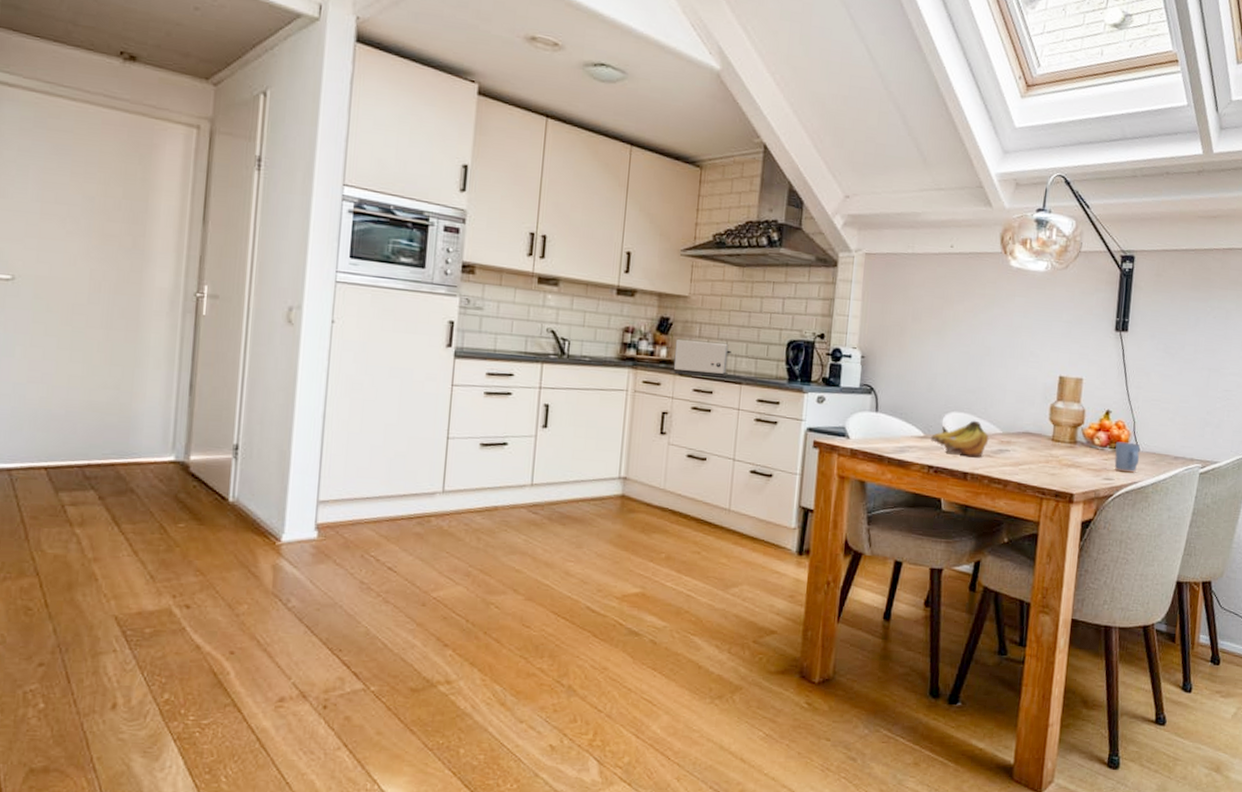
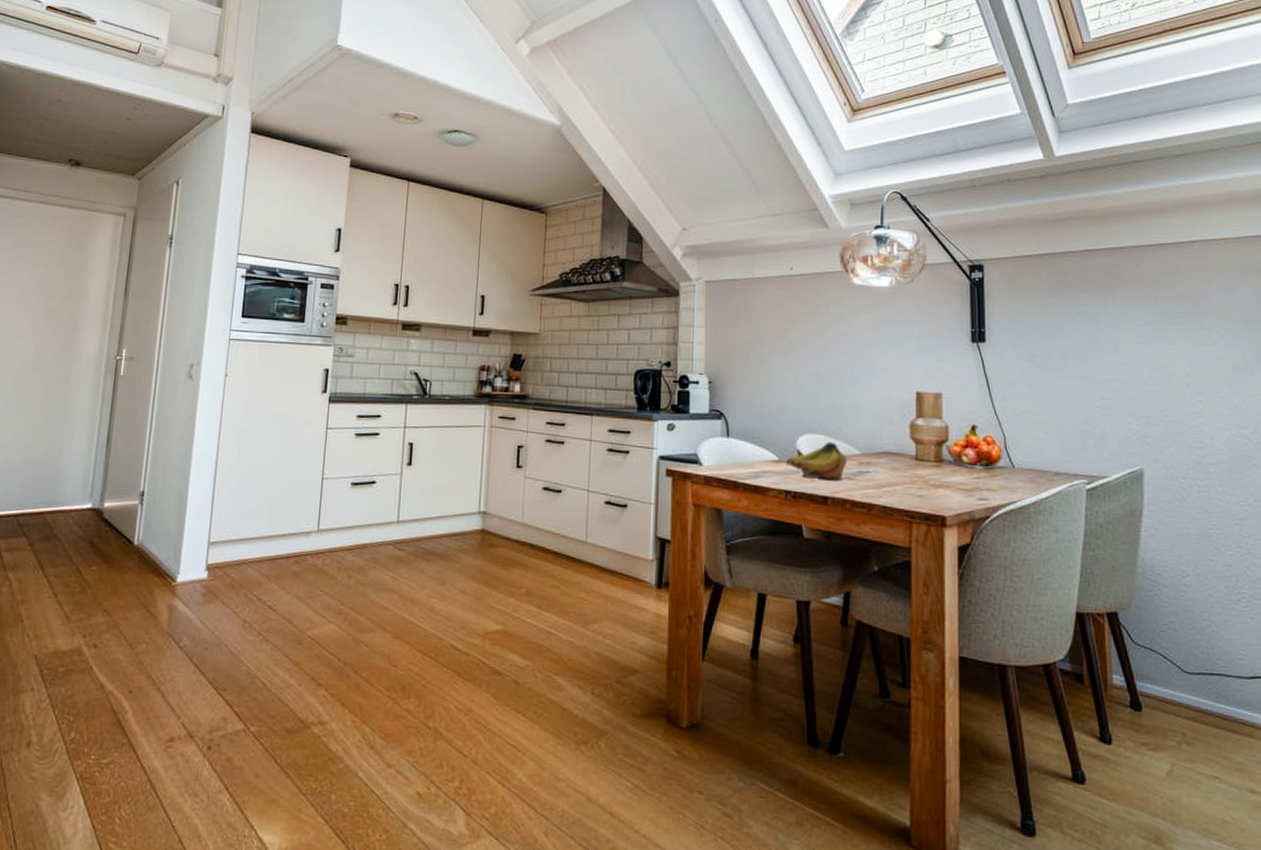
toaster: present [673,338,731,379] -> none [527,374,581,411]
mug: present [1114,441,1140,473] -> none [987,458,1016,492]

